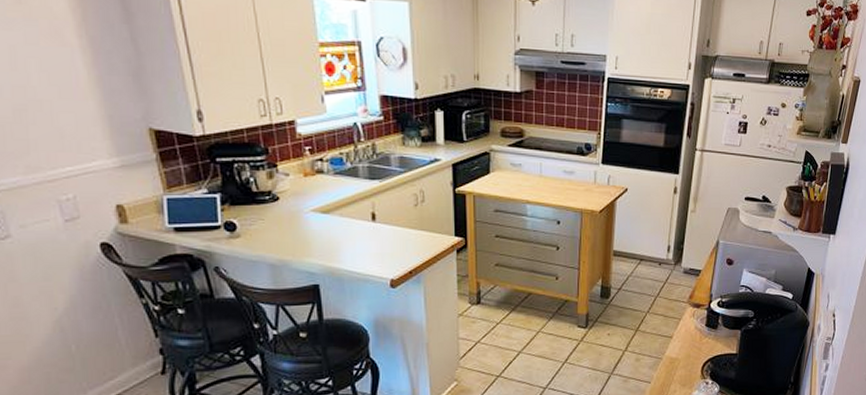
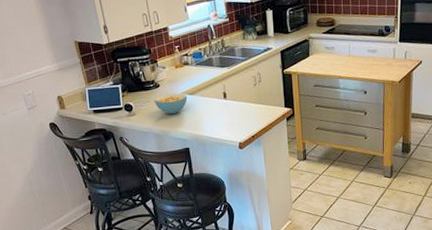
cereal bowl: none [269,210,319,239] -> present [154,93,187,115]

